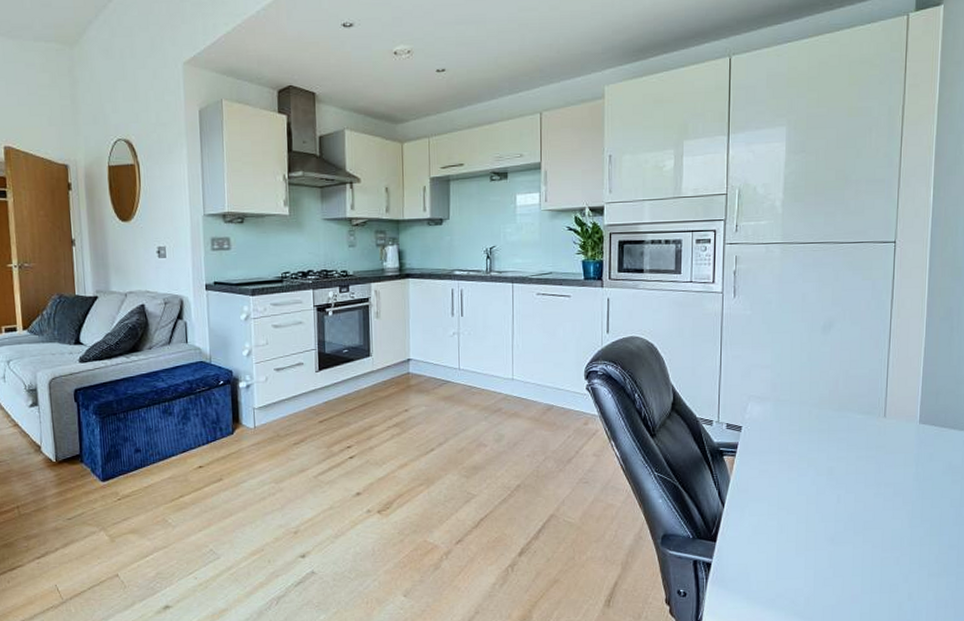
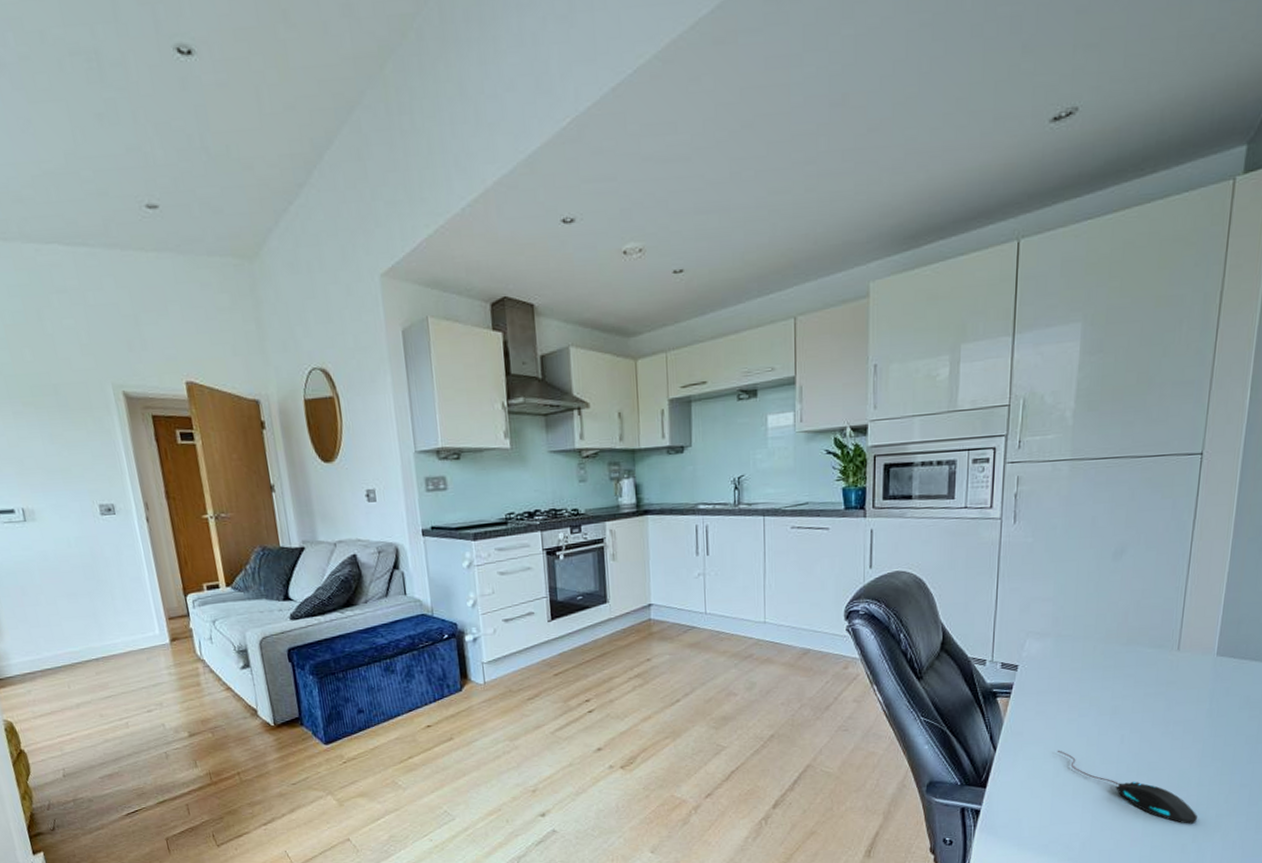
mouse: none [780,507,911,582] -> present [1057,750,1197,824]

